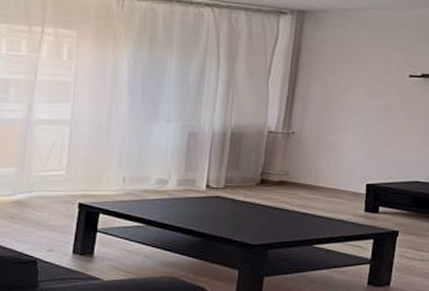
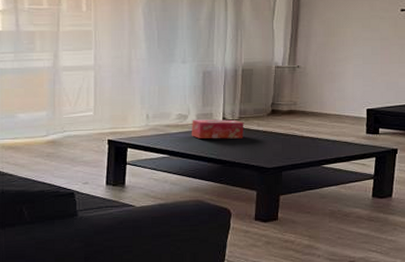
tissue box: none [170,186,230,210] -> present [191,119,244,139]

